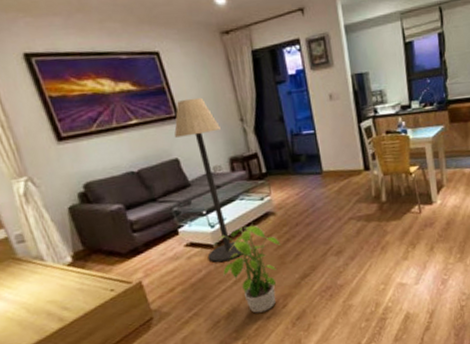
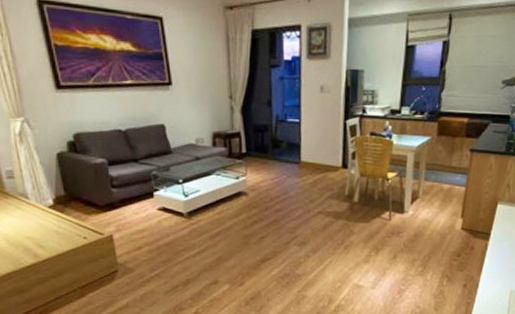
floor lamp: present [174,97,243,262] -> none [164,68,211,231]
potted plant: present [213,223,281,313] -> none [184,199,248,286]

